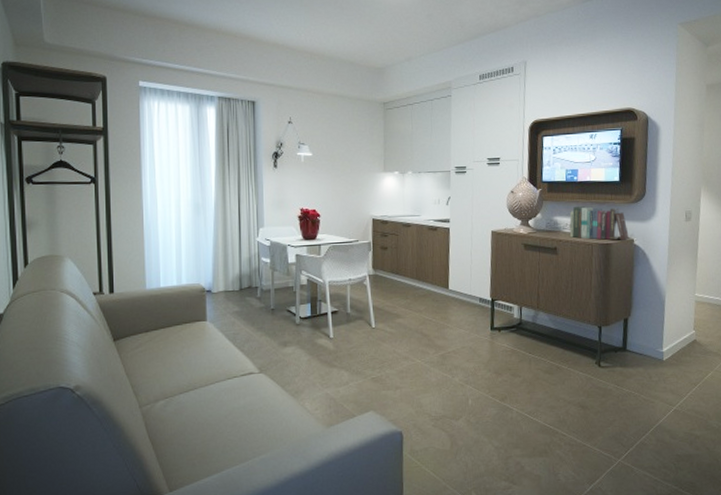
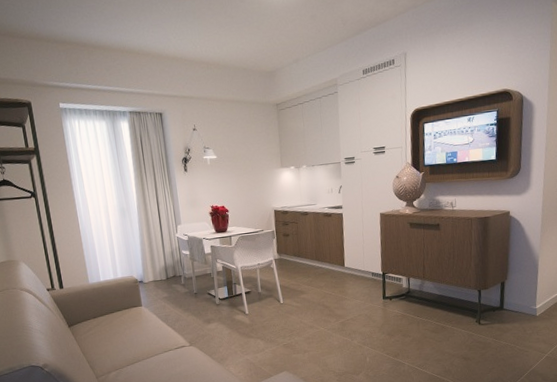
books: present [569,206,629,241] -> none [450,184,505,215]

